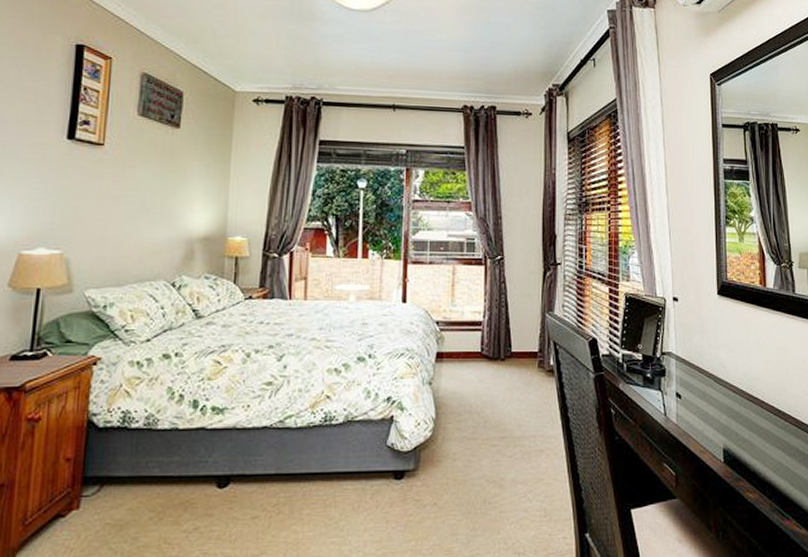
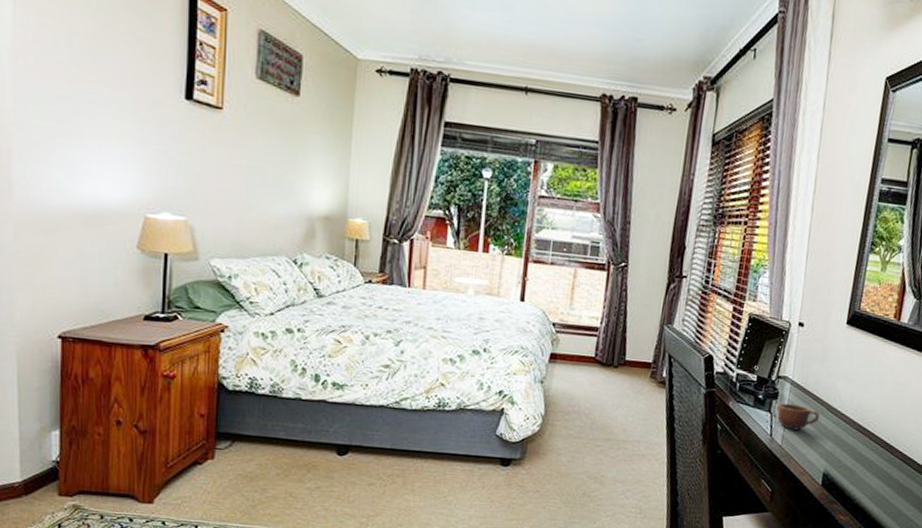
mug: none [666,379,709,407] -> present [777,403,820,431]

